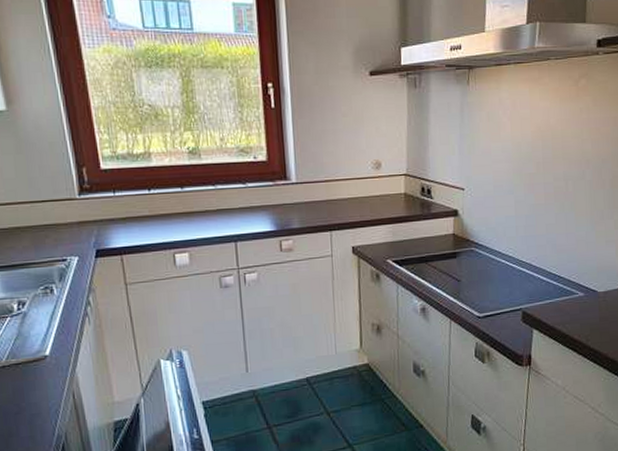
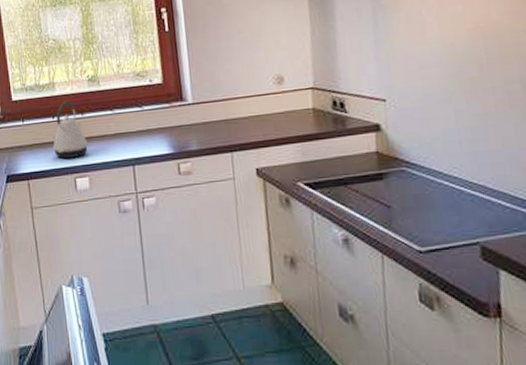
kettle: none [149,173,188,233] -> present [53,101,88,159]

